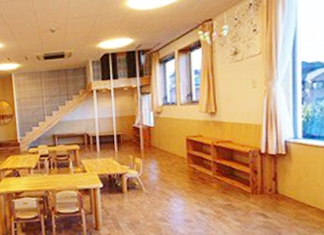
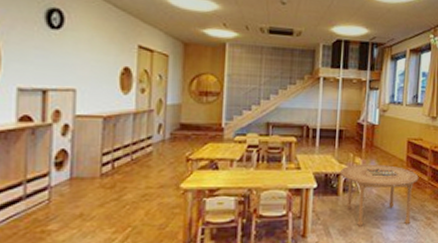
dining table: none [123,163,203,220] -> present [340,164,419,227]

